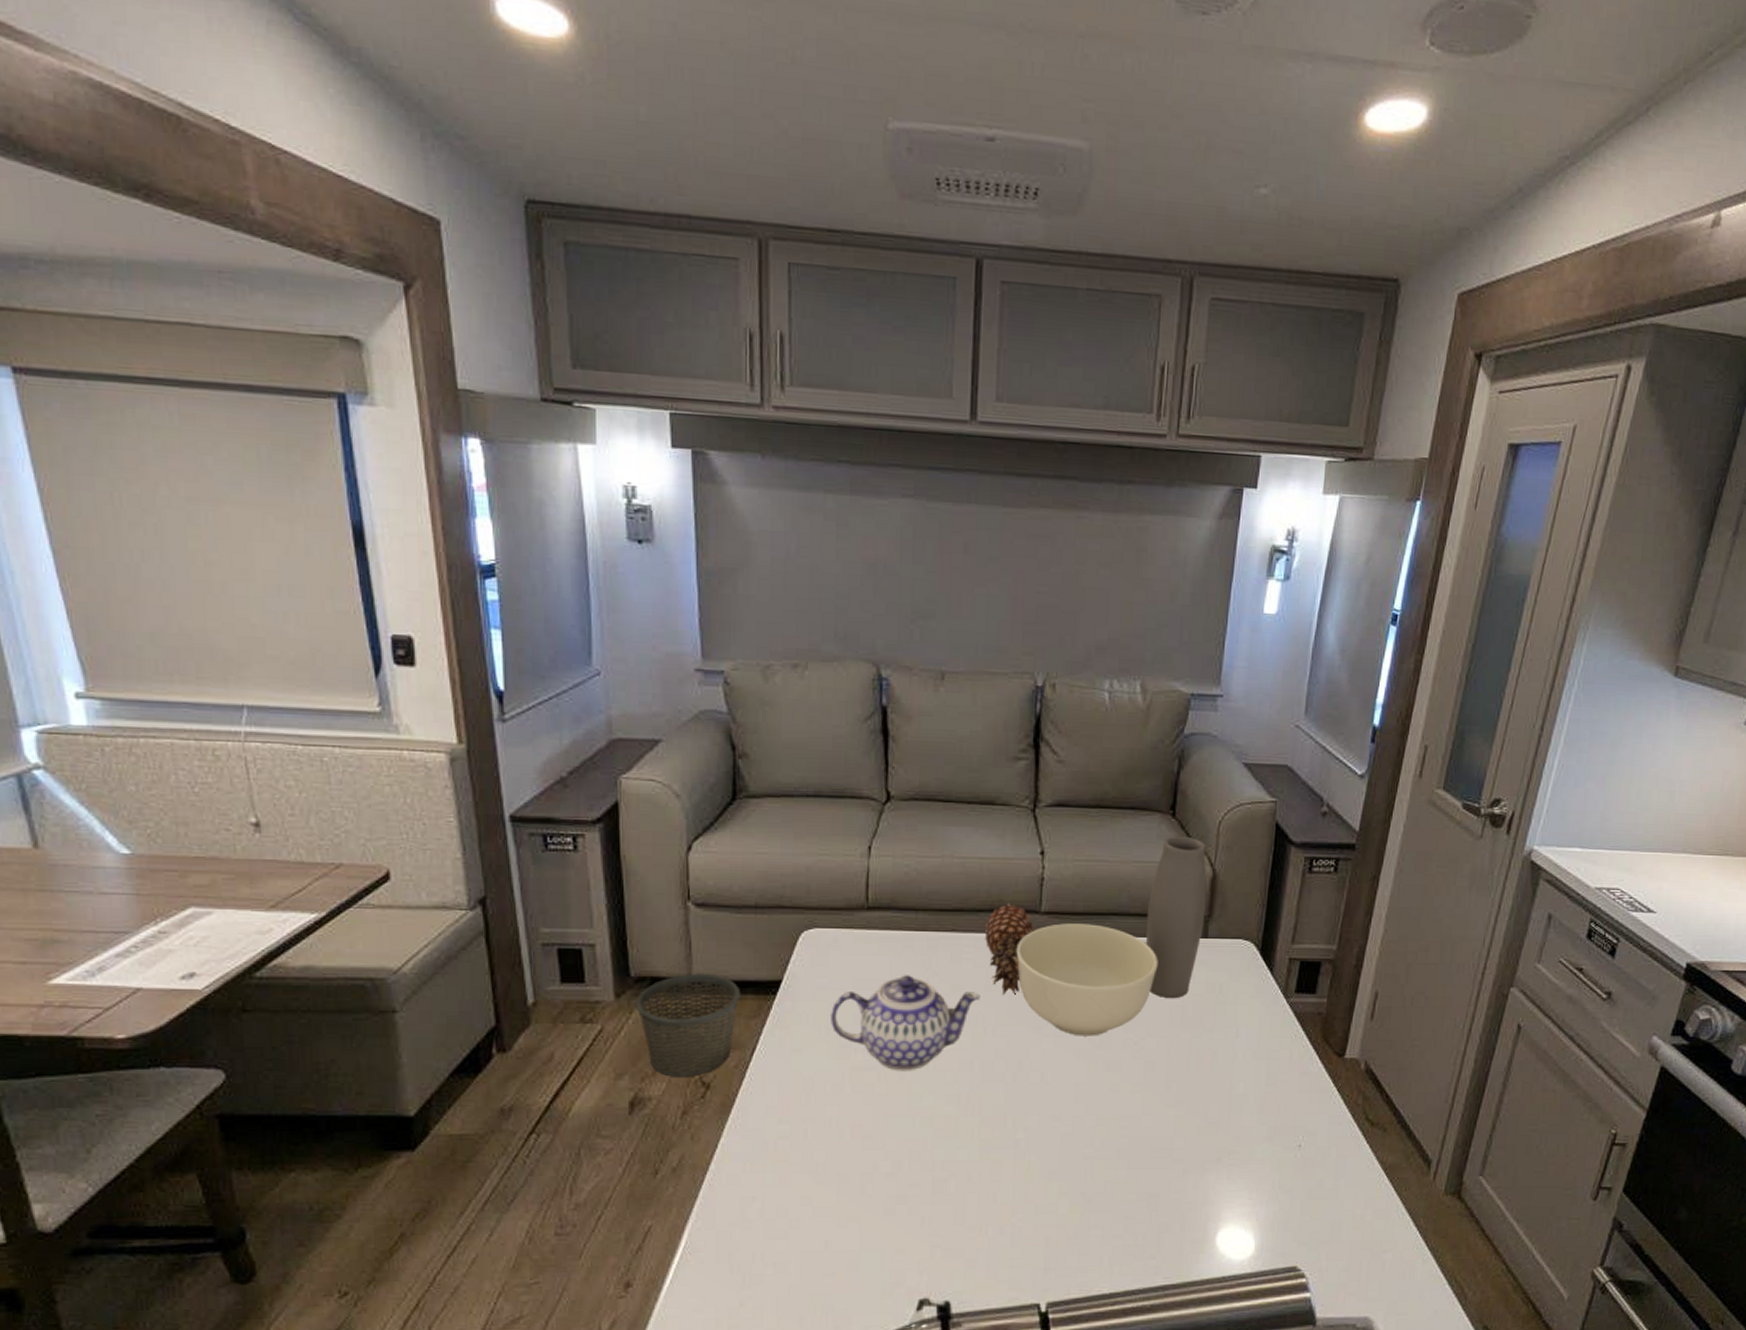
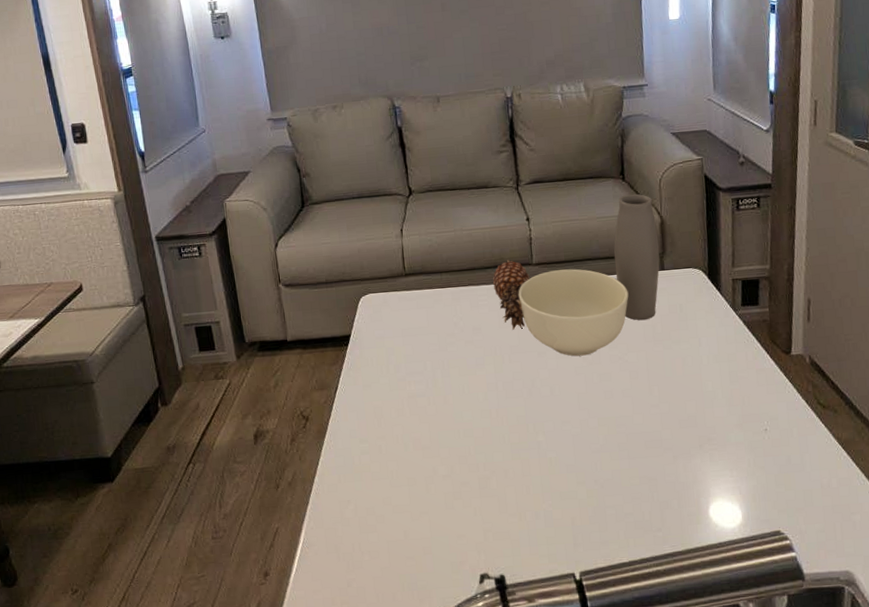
basket: present [636,974,740,1077] -> none [251,335,323,414]
teapot: present [831,975,980,1071] -> none [388,322,496,396]

